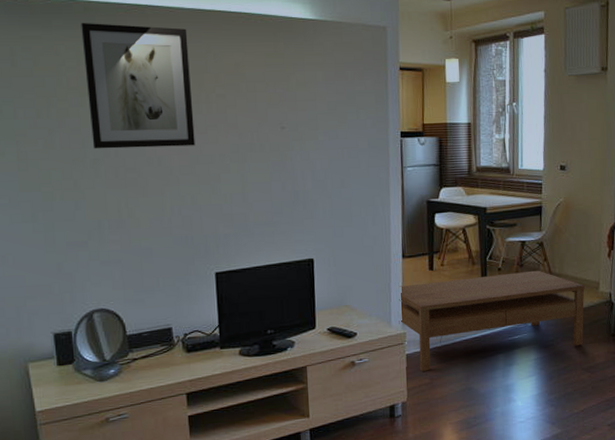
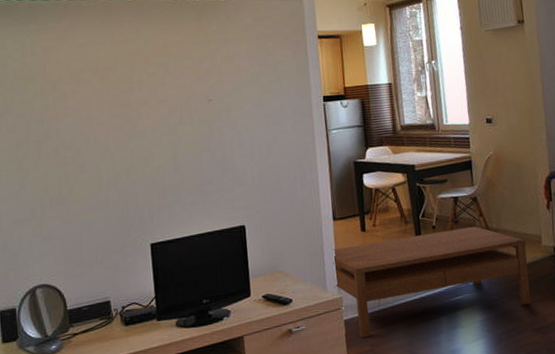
wall art: present [81,22,195,149] -> none [25,16,129,132]

